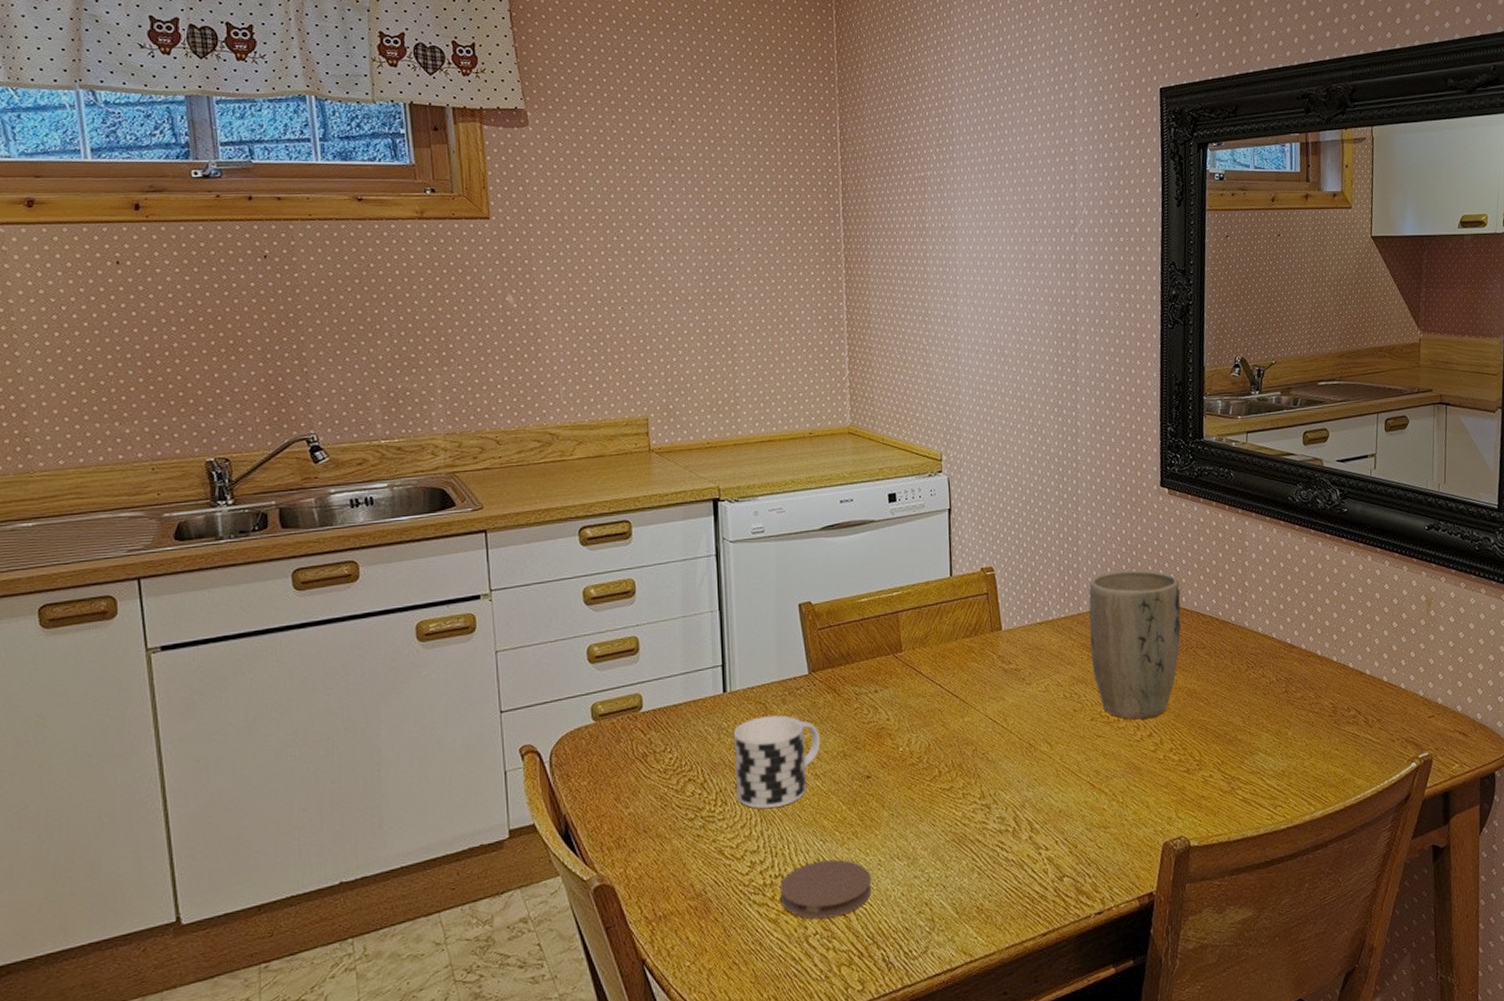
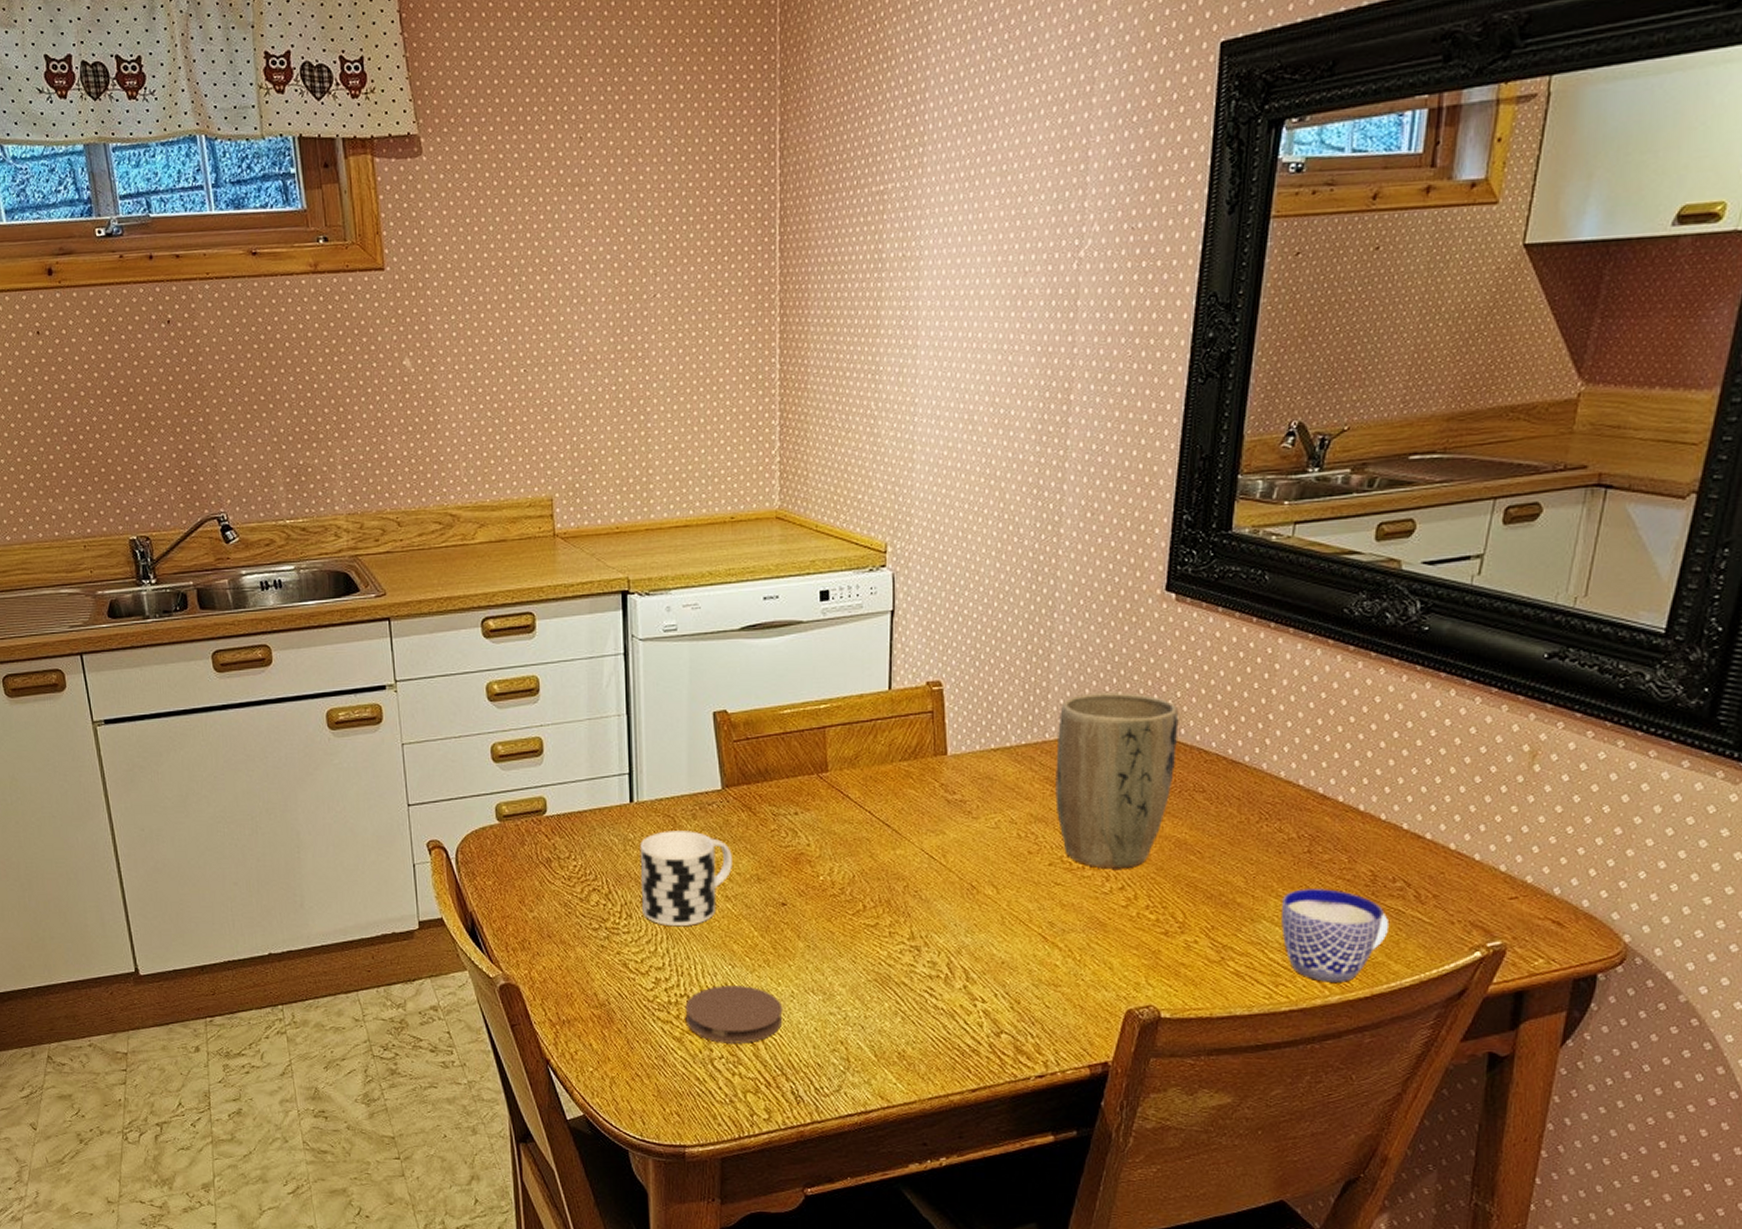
cup: none [1271,721,1350,800] -> present [1281,889,1388,982]

